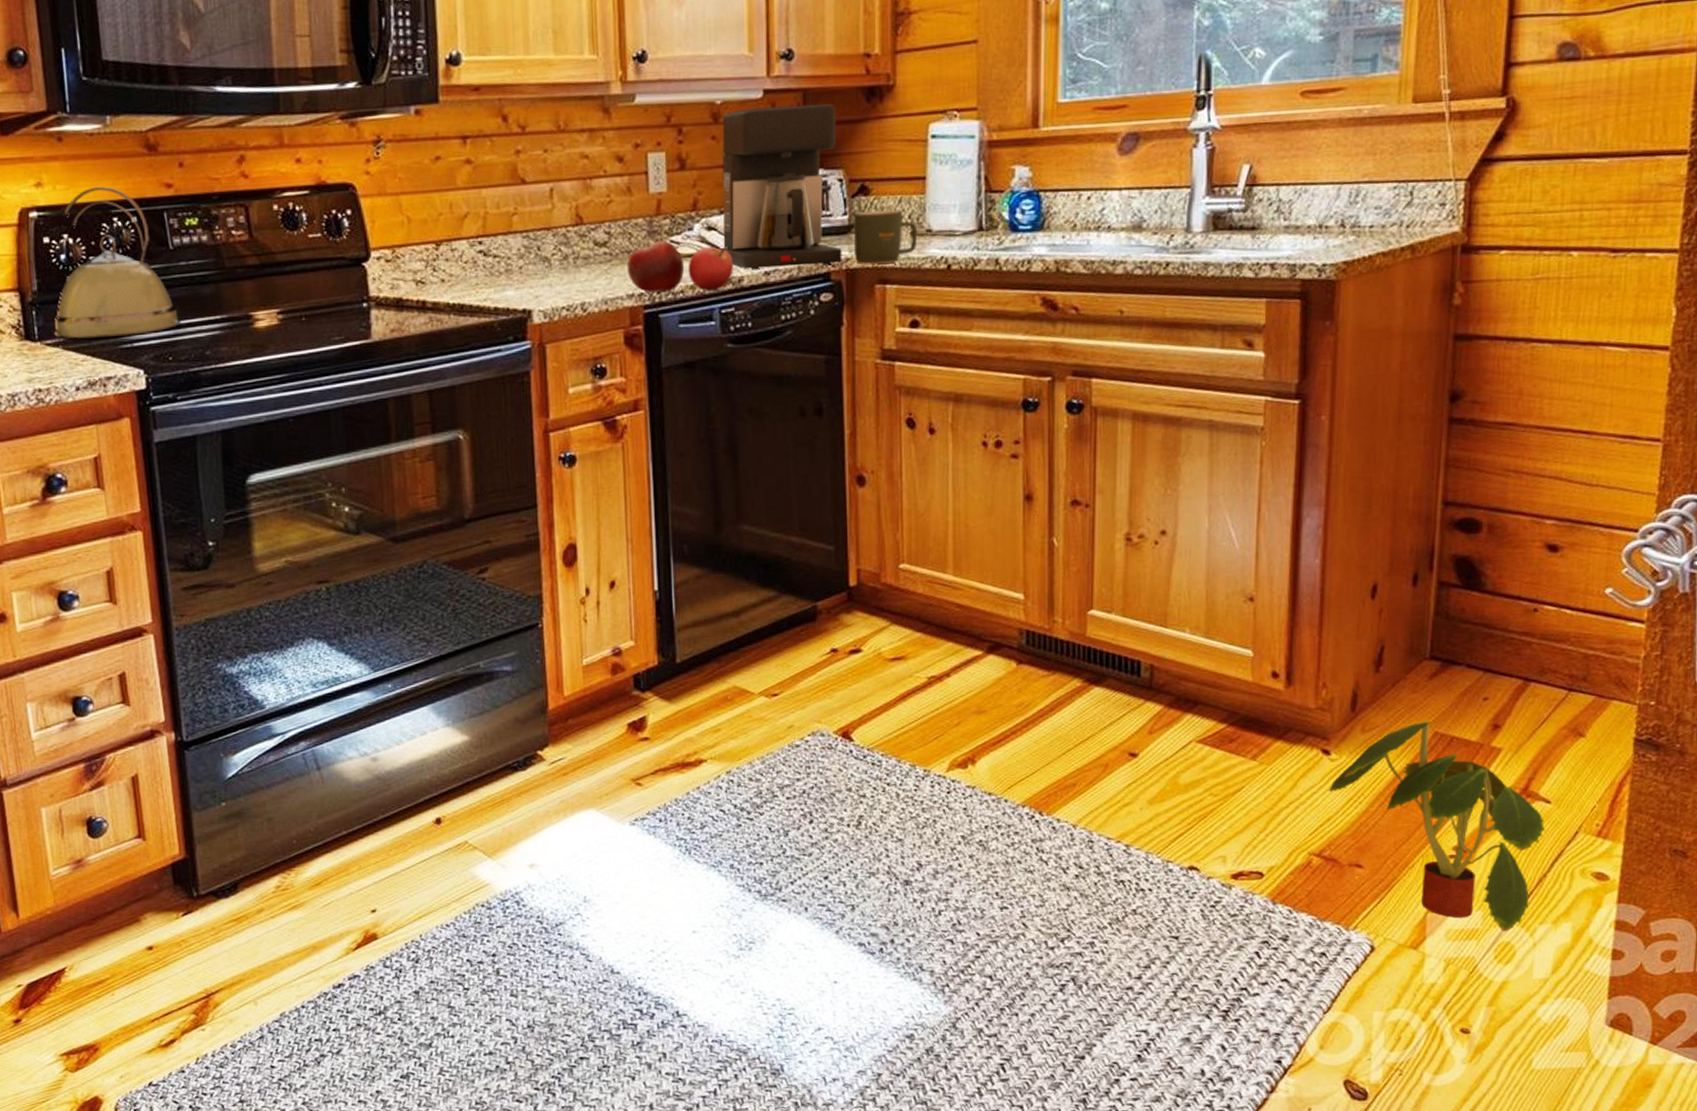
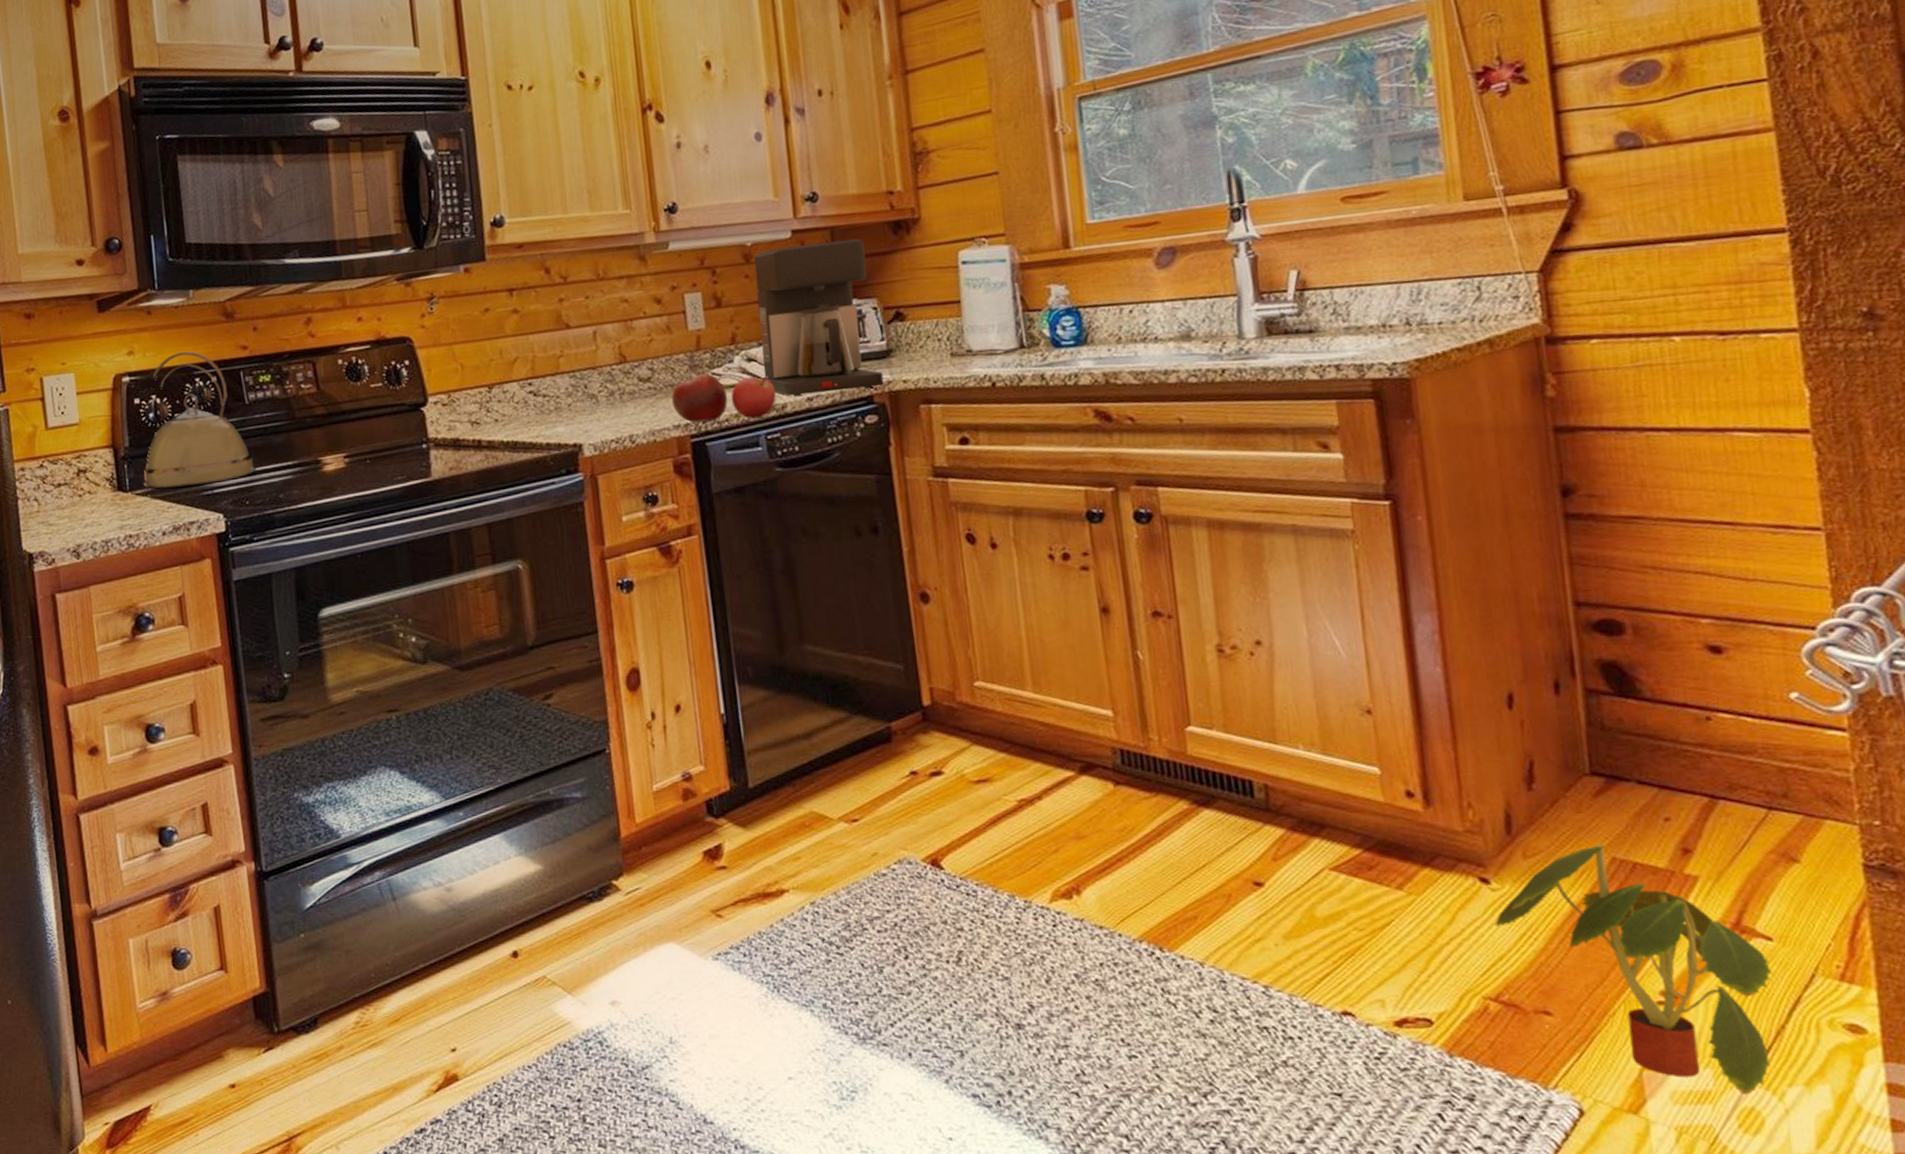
mug: present [853,210,918,266] -> none [892,333,958,387]

